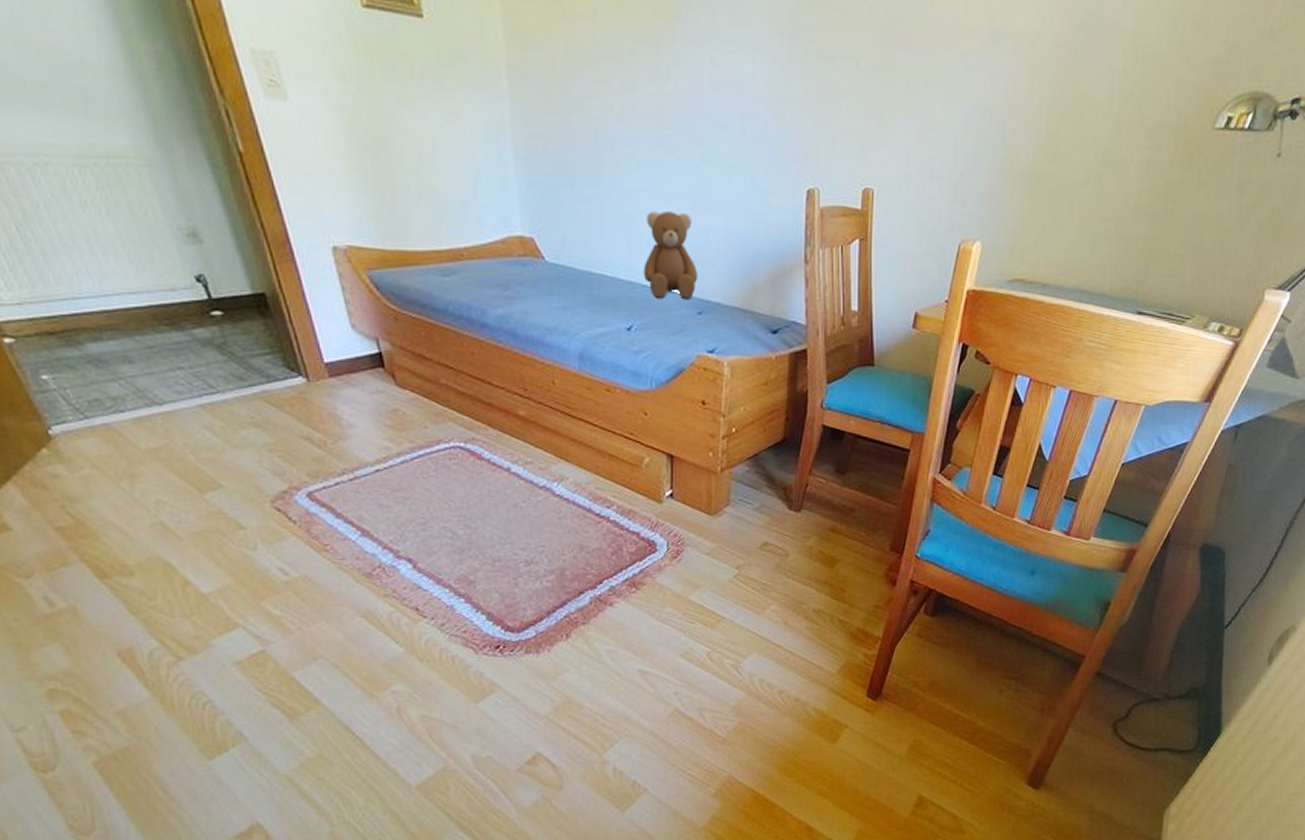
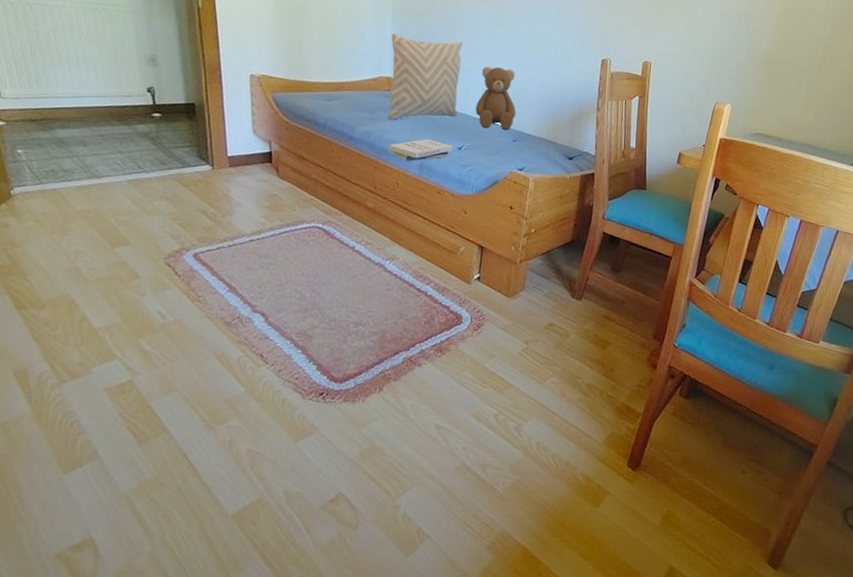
pillow: none [516,171,621,296] -> present [387,33,463,120]
books: none [535,318,621,353] -> present [388,138,454,162]

